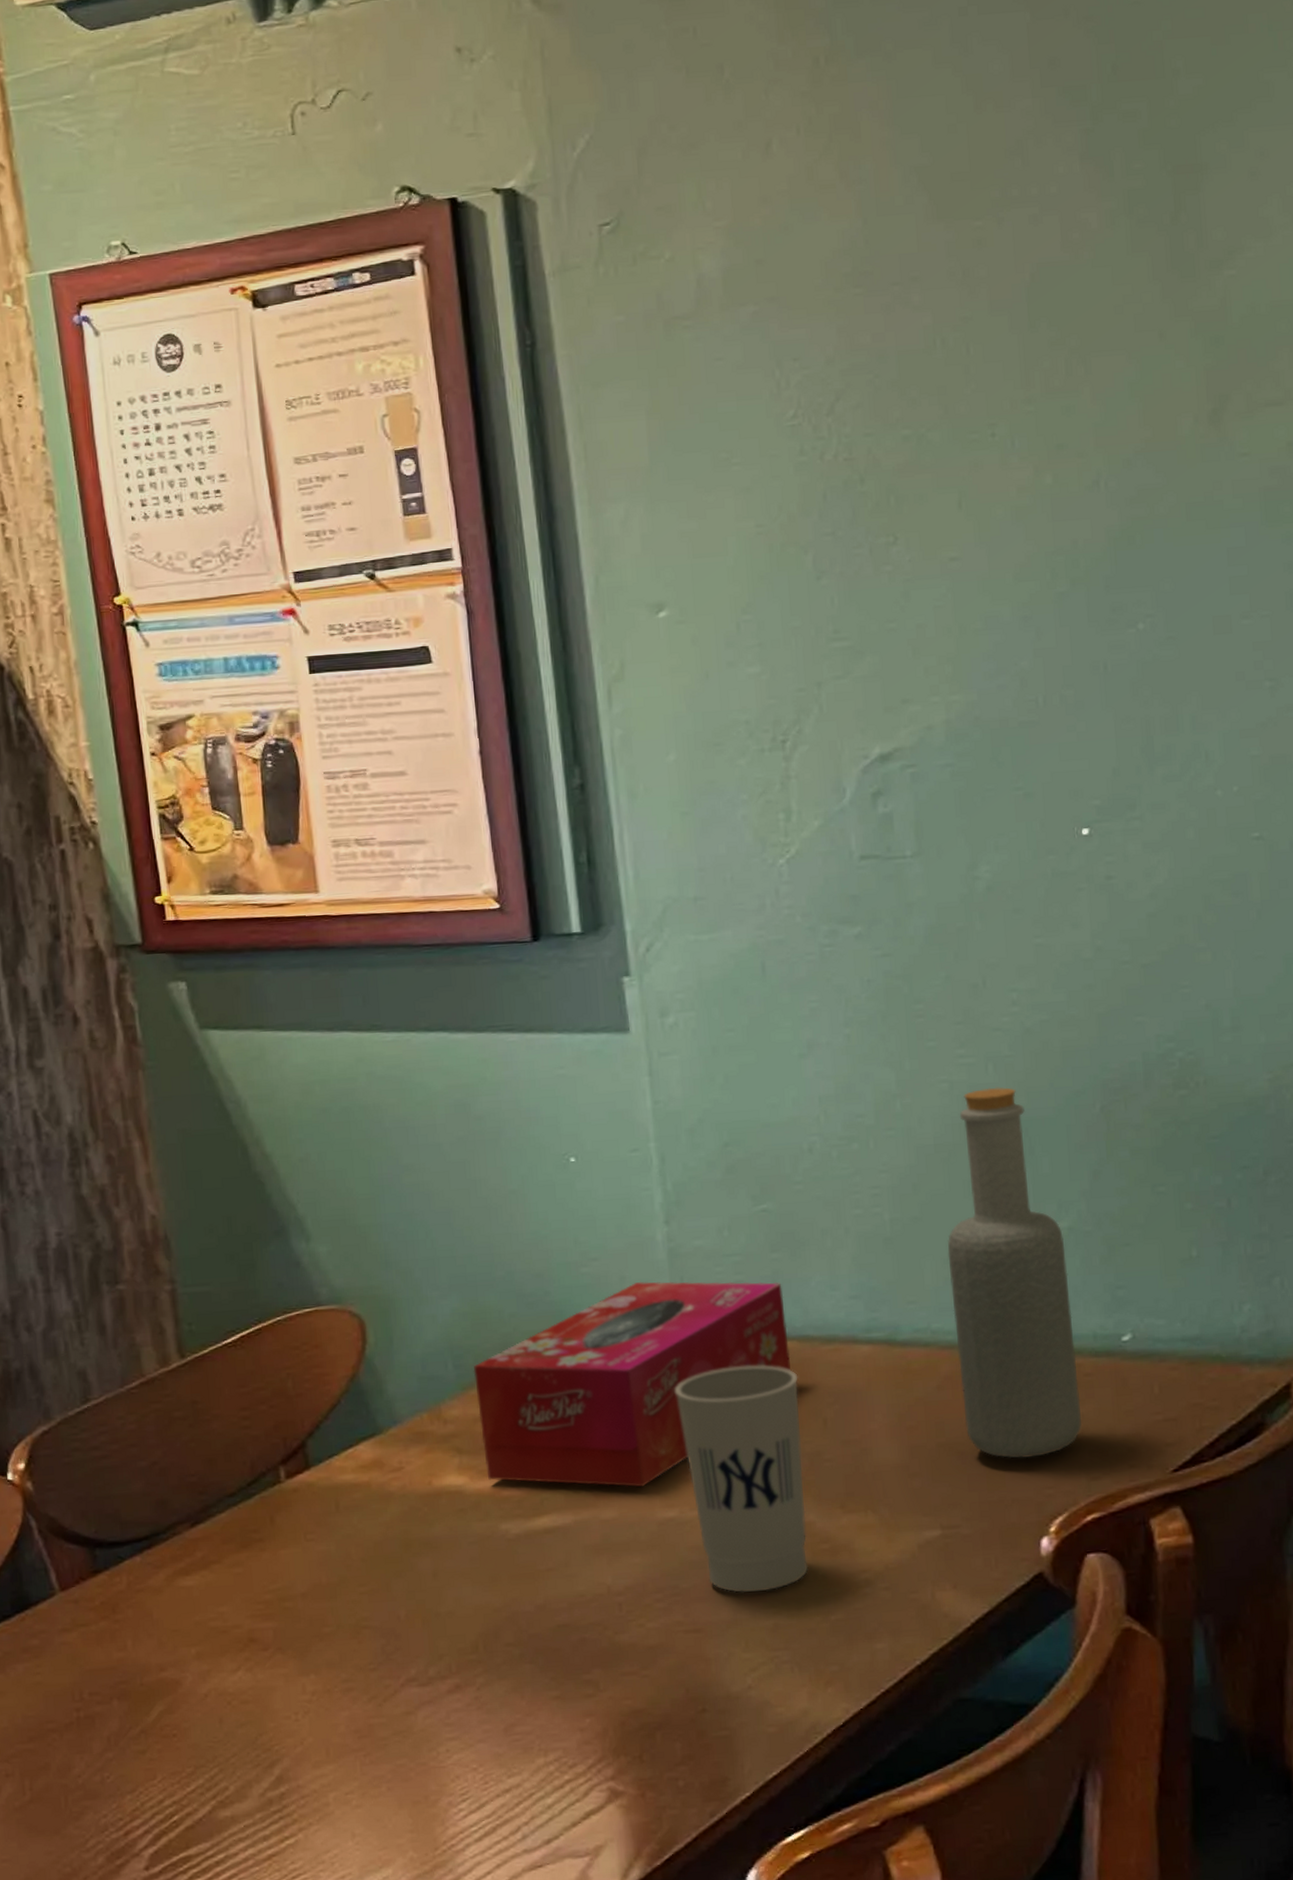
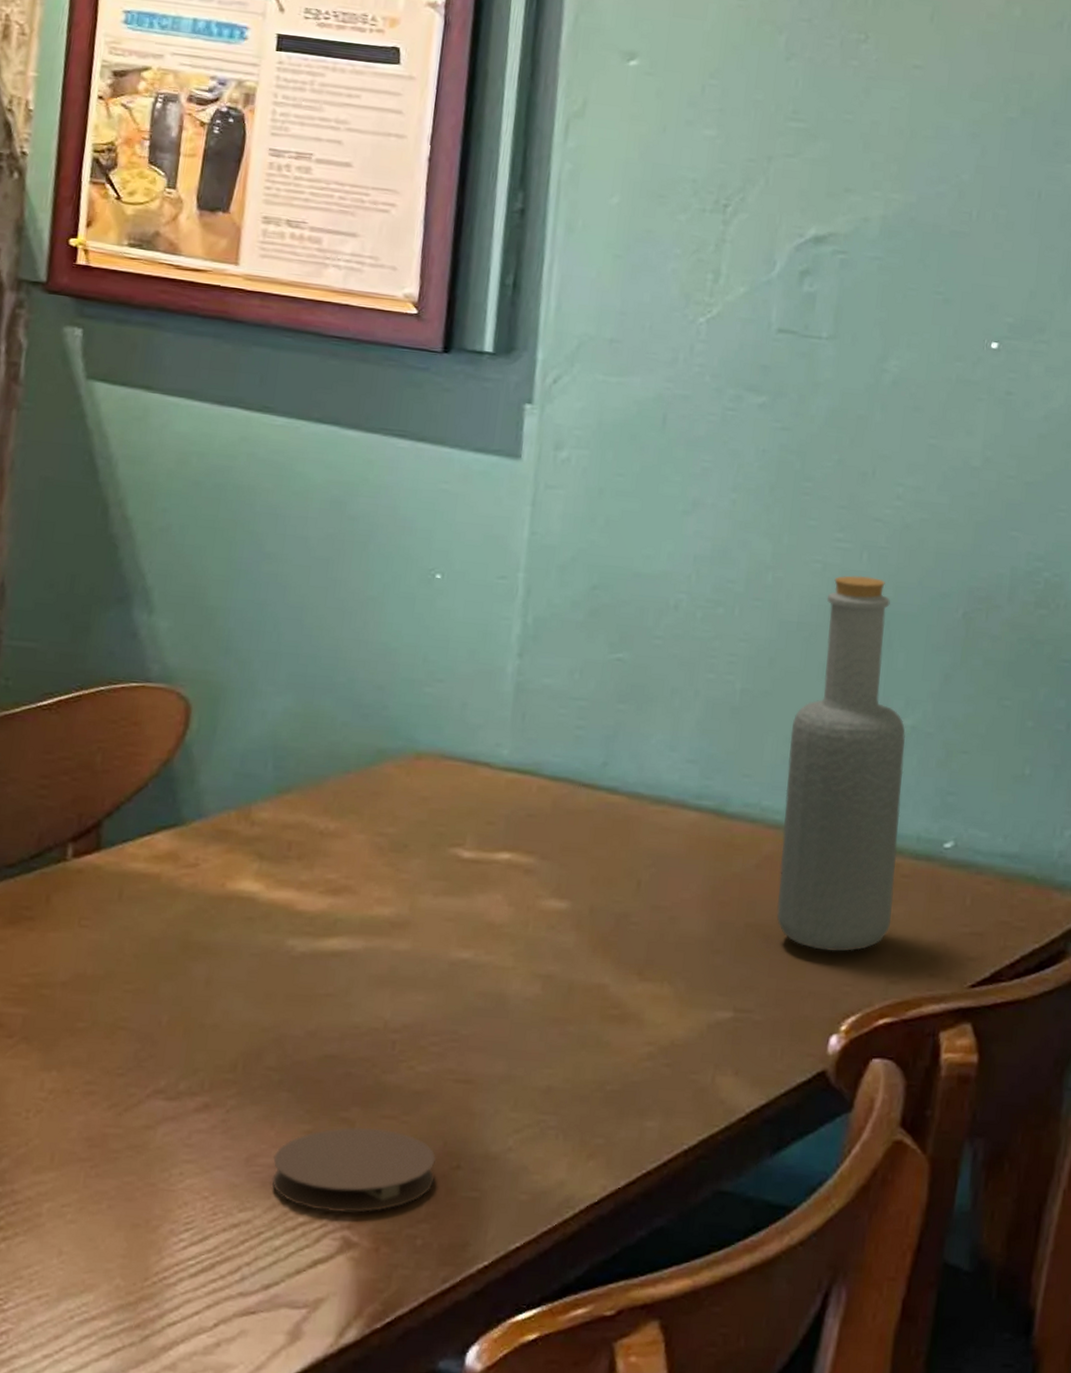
tissue box: present [473,1281,791,1487] -> none [284,710,623,923]
coaster: none [529,1685,684,1767] -> present [272,1127,436,1213]
cup: present [675,1365,809,1593] -> none [490,813,621,1051]

